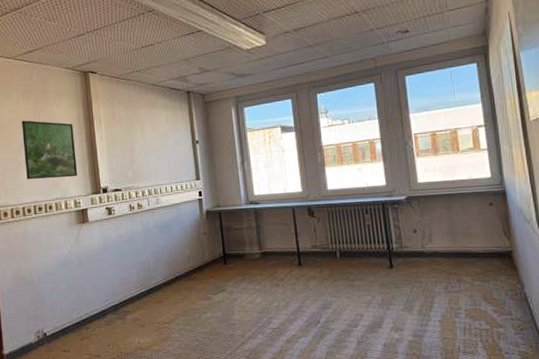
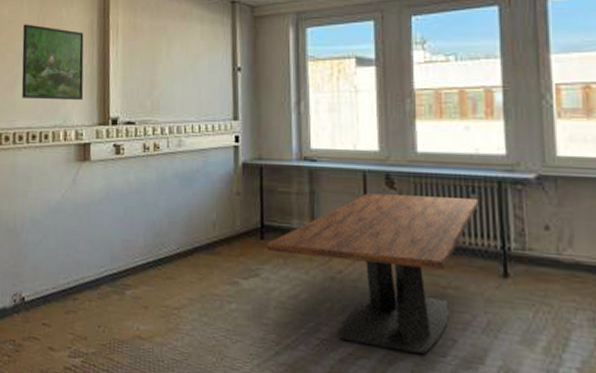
dining table: none [229,217,371,328] -> present [267,193,479,355]

